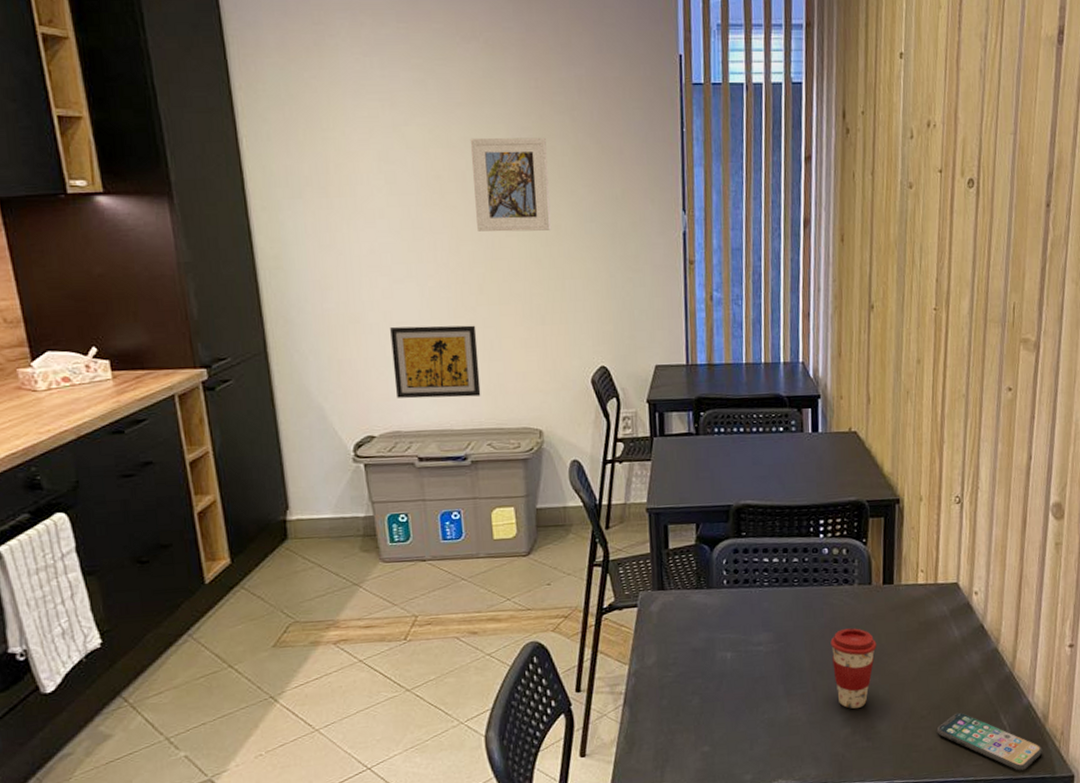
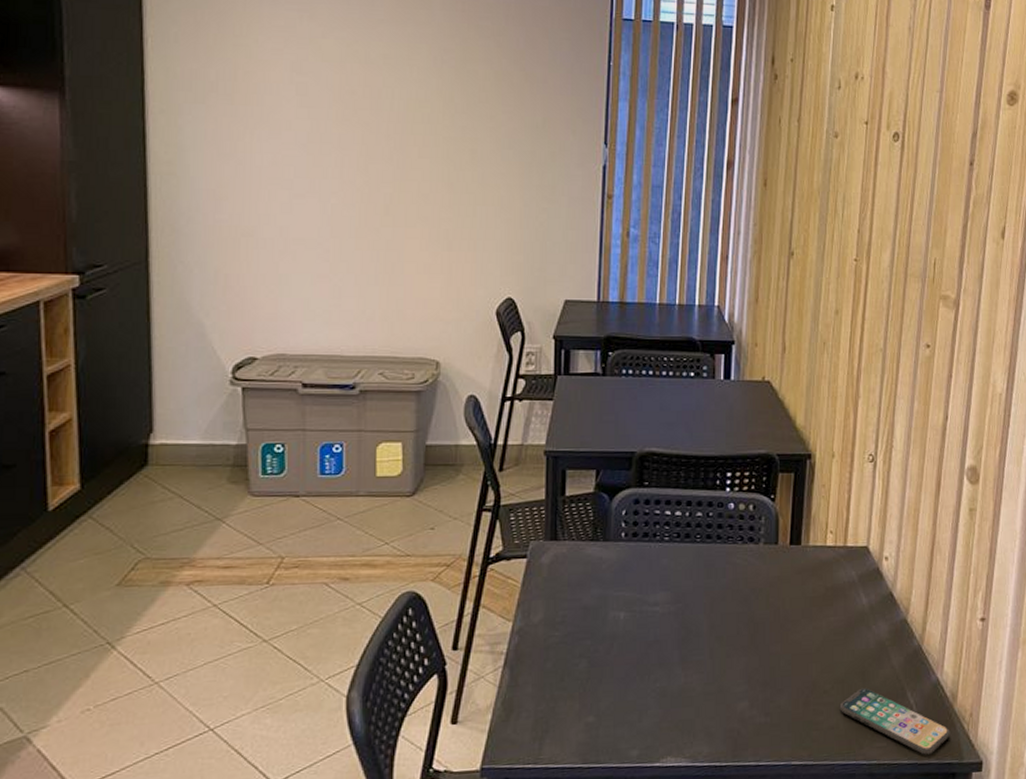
wall art: present [390,325,481,399] -> none [284,244,378,322]
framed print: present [470,137,552,232] -> none [389,55,468,154]
coffee cup: present [830,628,877,709] -> none [731,591,780,680]

